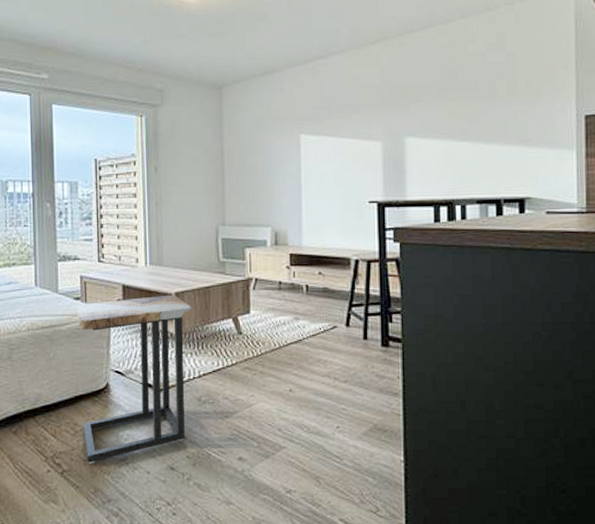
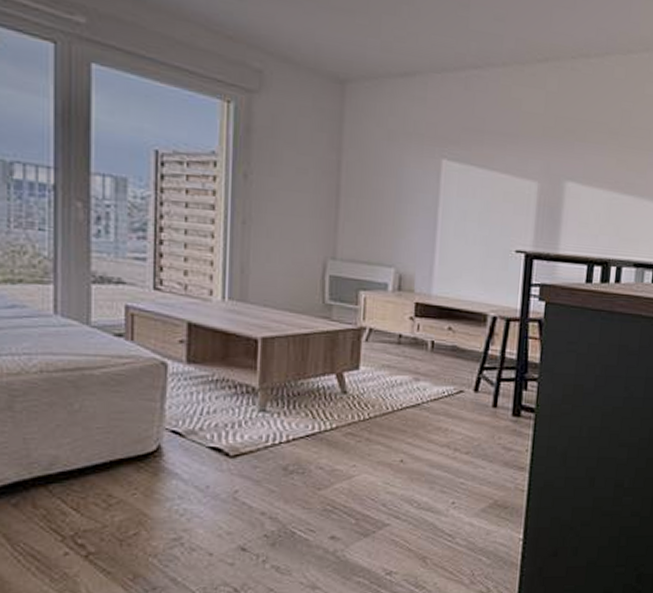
side table: present [76,294,192,464] -> none [117,339,284,545]

